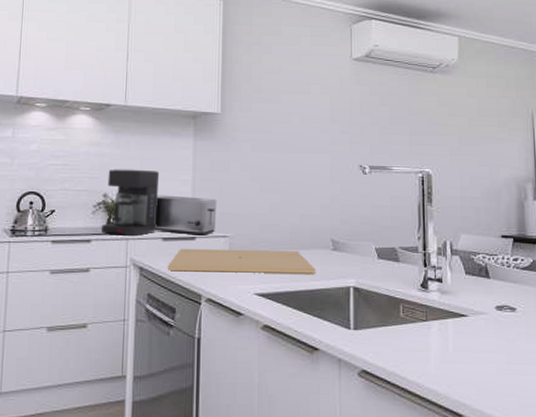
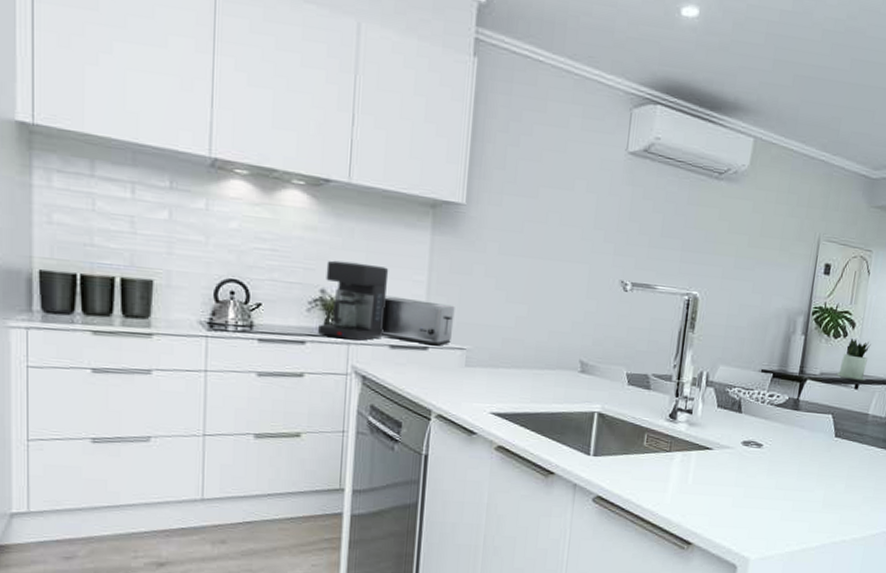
cutting board: present [168,248,316,274] -> none [395,358,560,396]

